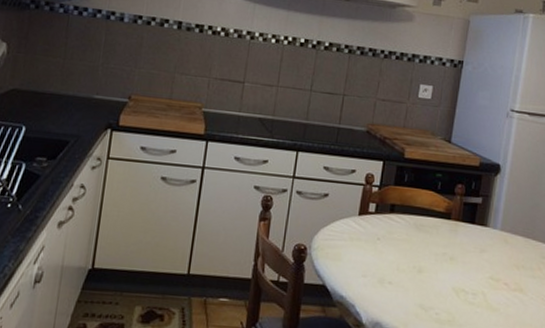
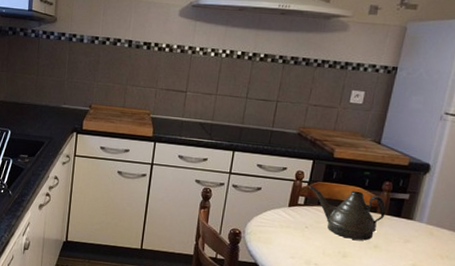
teapot: none [379,190,460,252] -> present [308,186,386,241]

